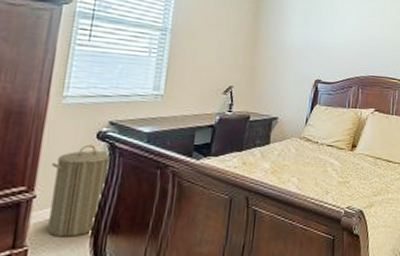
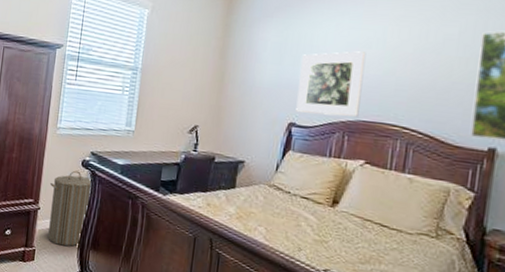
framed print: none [321,19,373,73] -> present [296,51,367,117]

